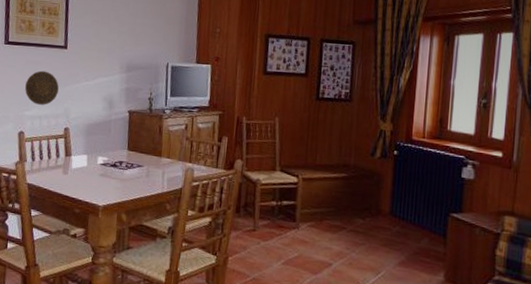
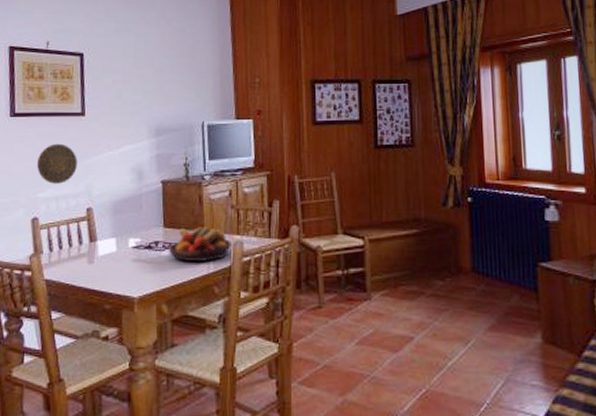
fruit bowl: none [130,152,185,183] -> present [168,226,233,263]

